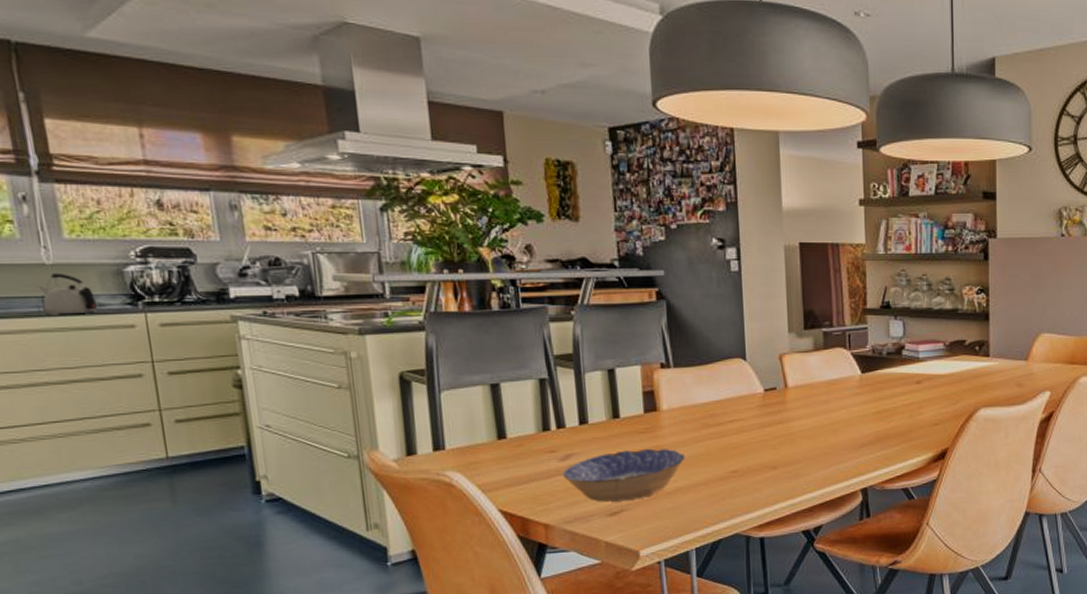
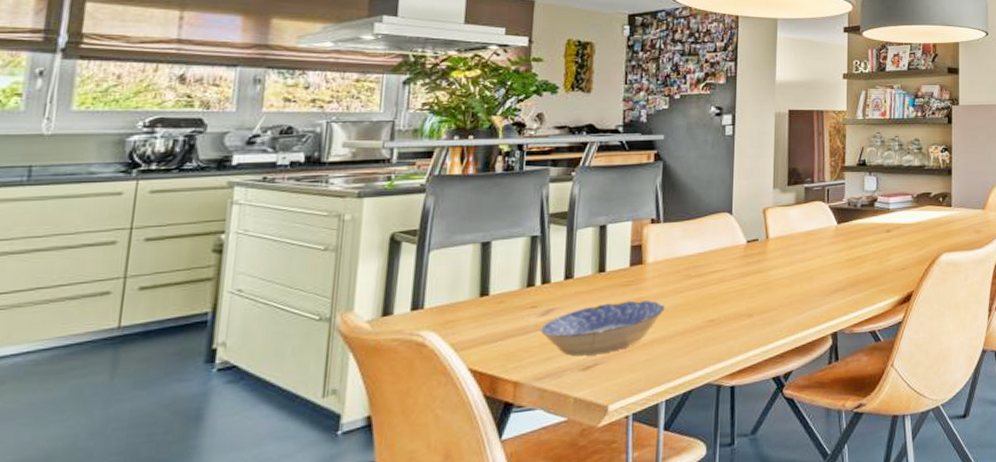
kettle: present [38,272,99,317] -> none [26,143,87,186]

